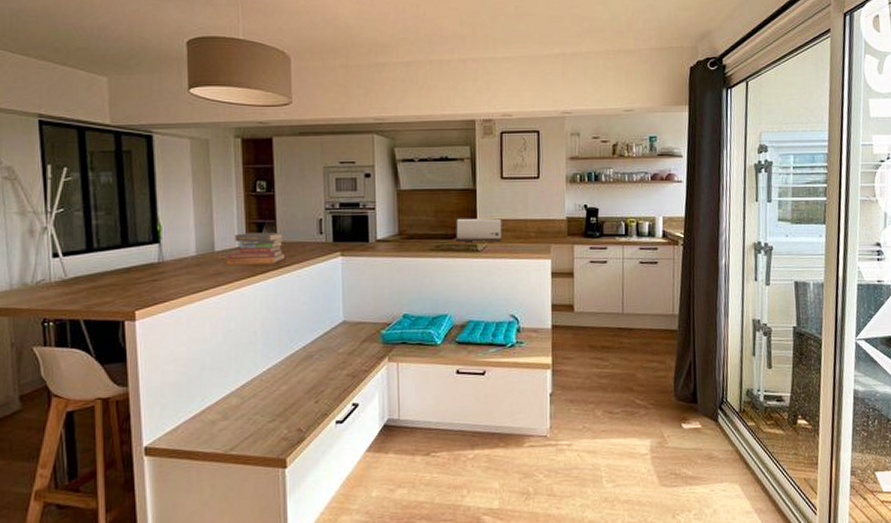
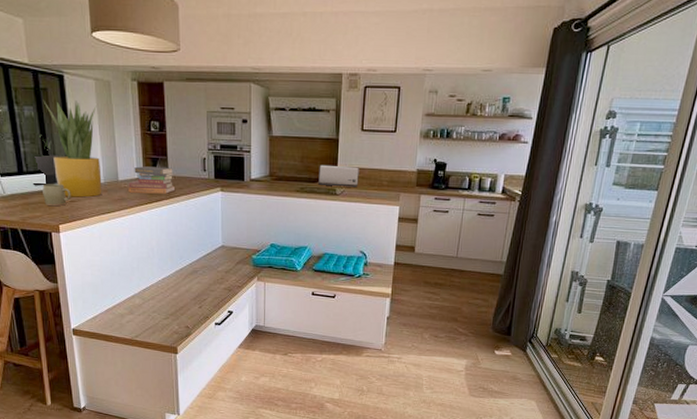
planter: none [104,202,140,265] -> present [32,133,58,186]
mug: none [116,260,154,287] -> present [42,184,72,206]
planter: none [125,162,194,276] -> present [43,99,102,198]

